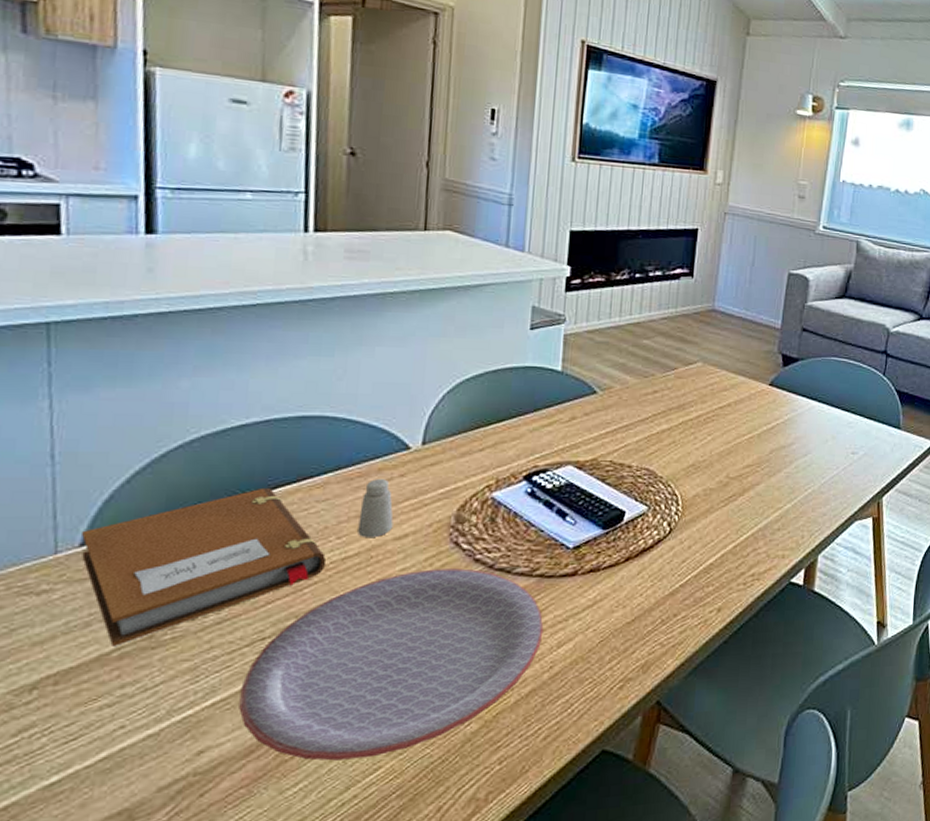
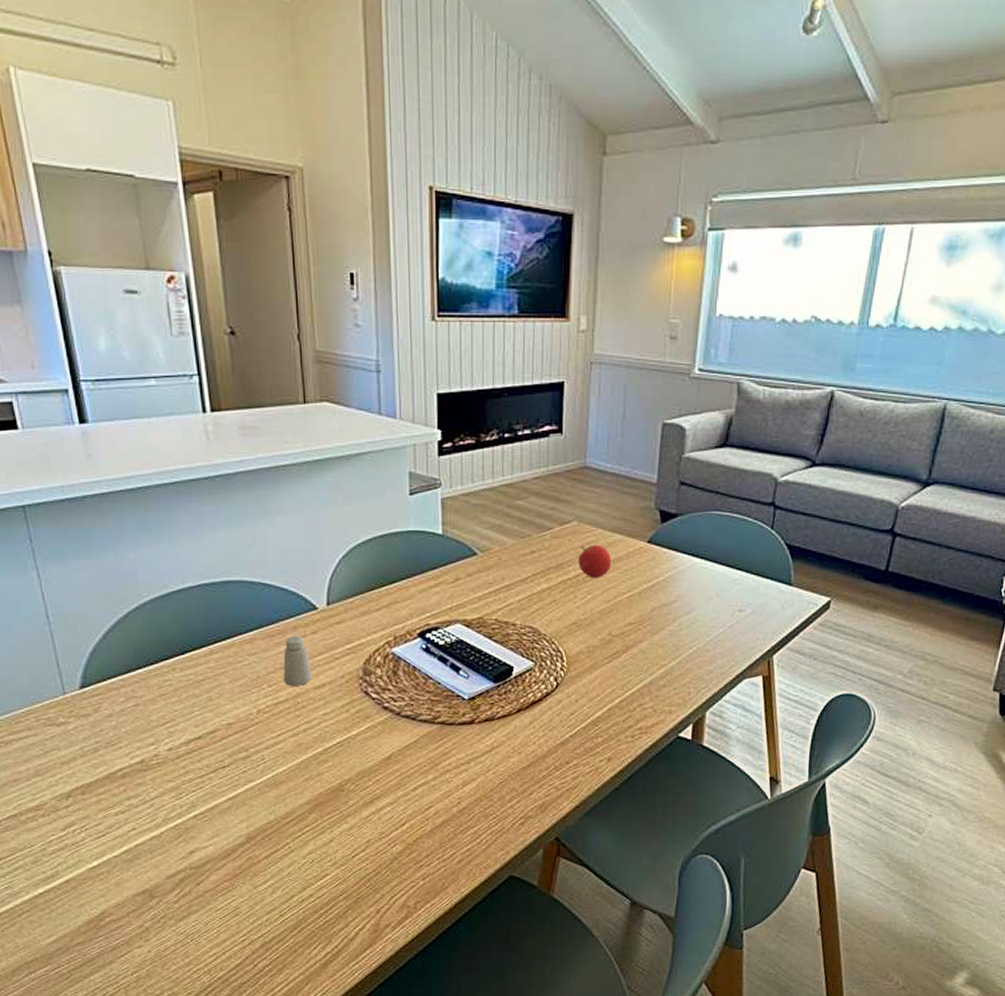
notebook: present [82,487,327,646] -> none [79,643,263,767]
plate: present [239,568,544,761] -> none [213,715,449,866]
fruit: none [700,385,734,420] -> present [578,544,612,578]

